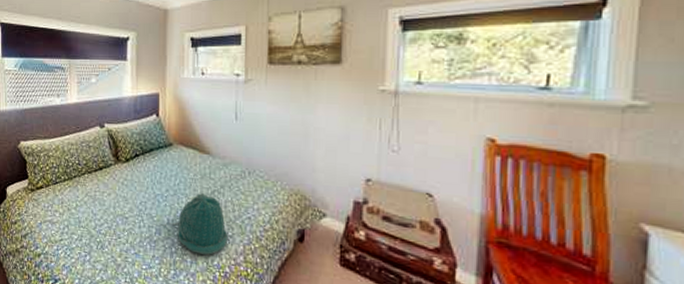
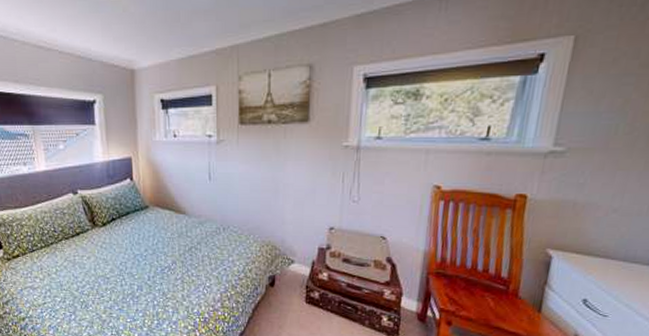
hat: present [178,192,229,255] -> none [158,249,207,304]

